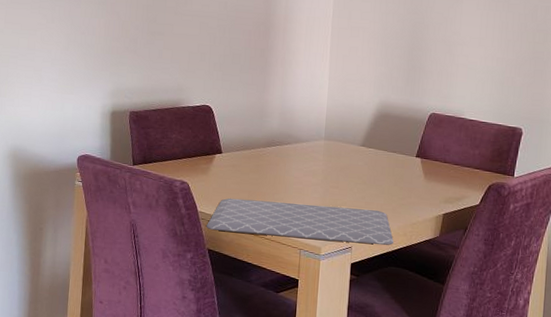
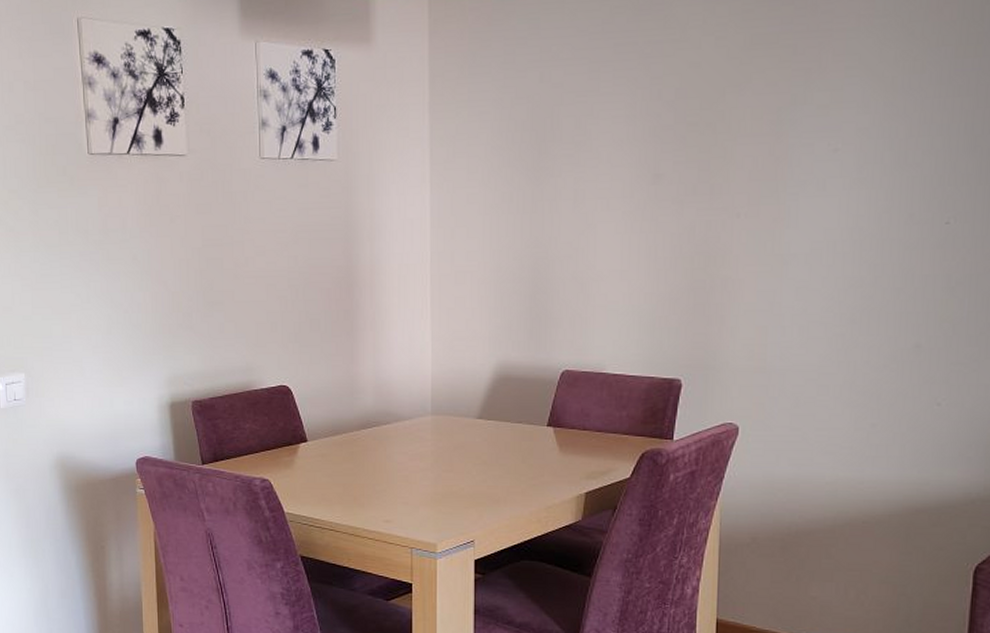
placemat: present [207,198,394,246] -> none [297,493,526,536]

